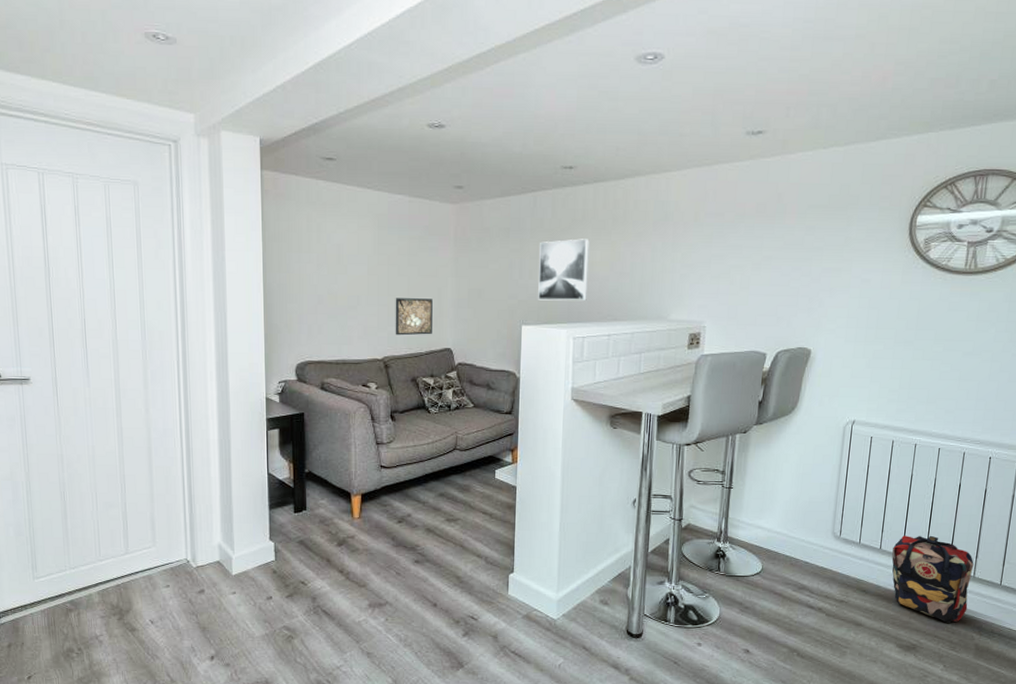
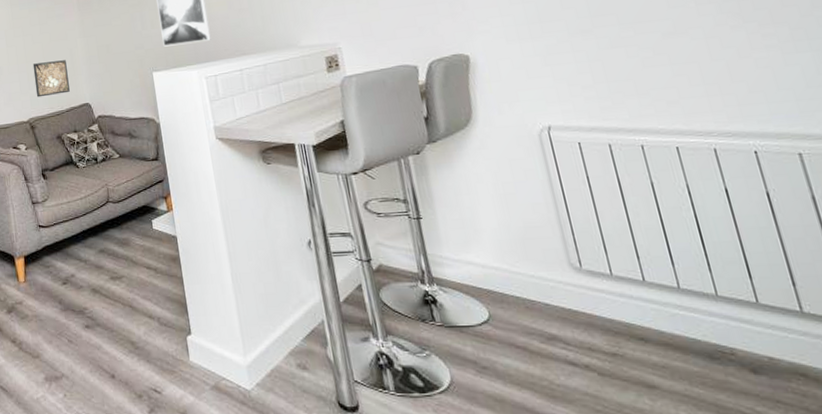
backpack: present [892,535,974,624] -> none [661,258,813,382]

